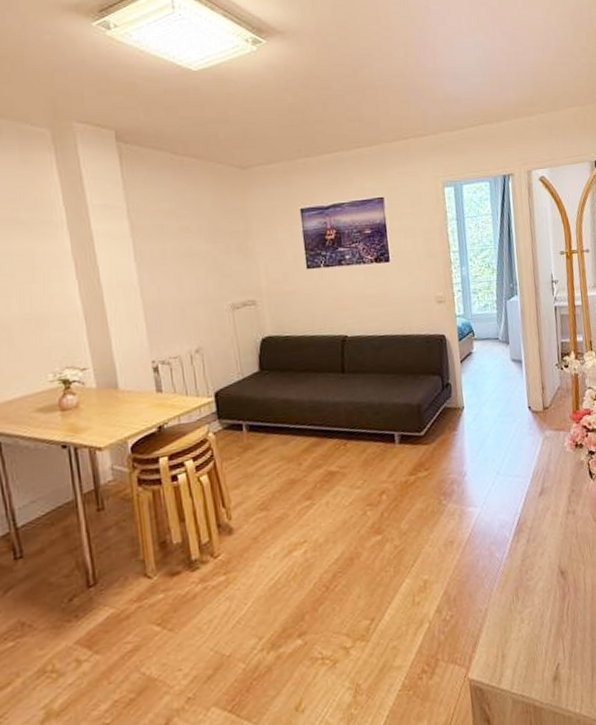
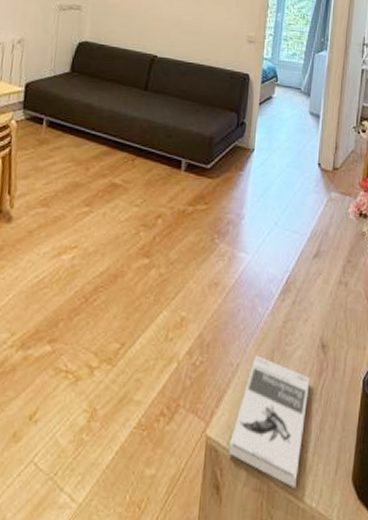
book: none [491,596,559,702] -> present [229,355,310,488]

